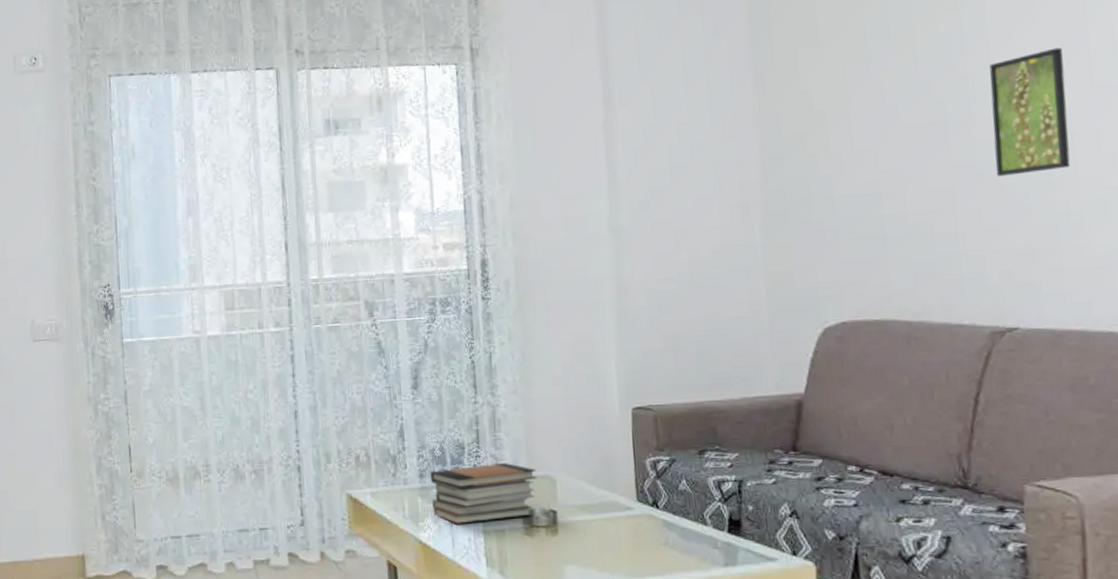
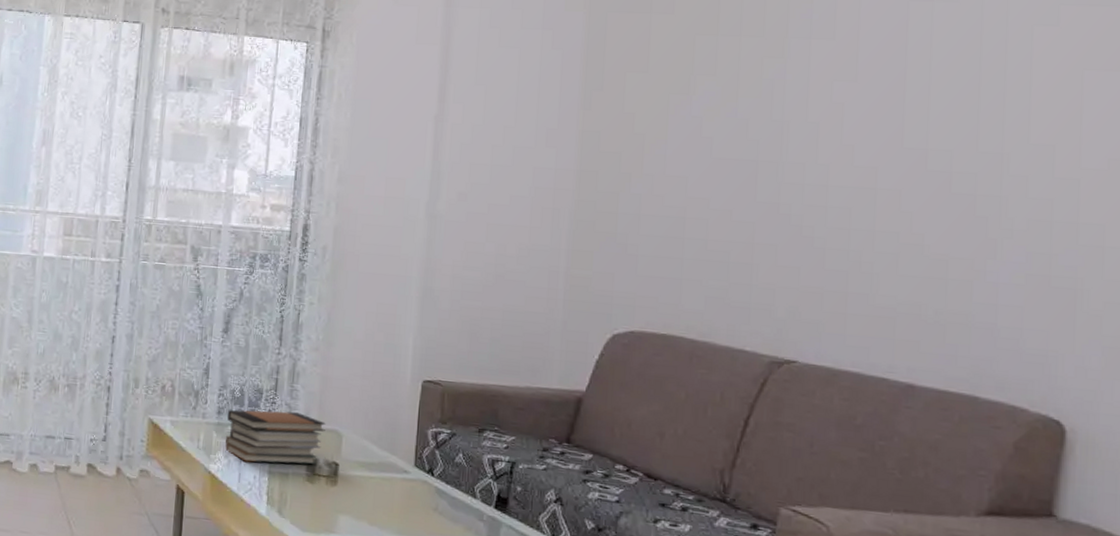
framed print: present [989,47,1071,177] -> none [797,106,879,220]

